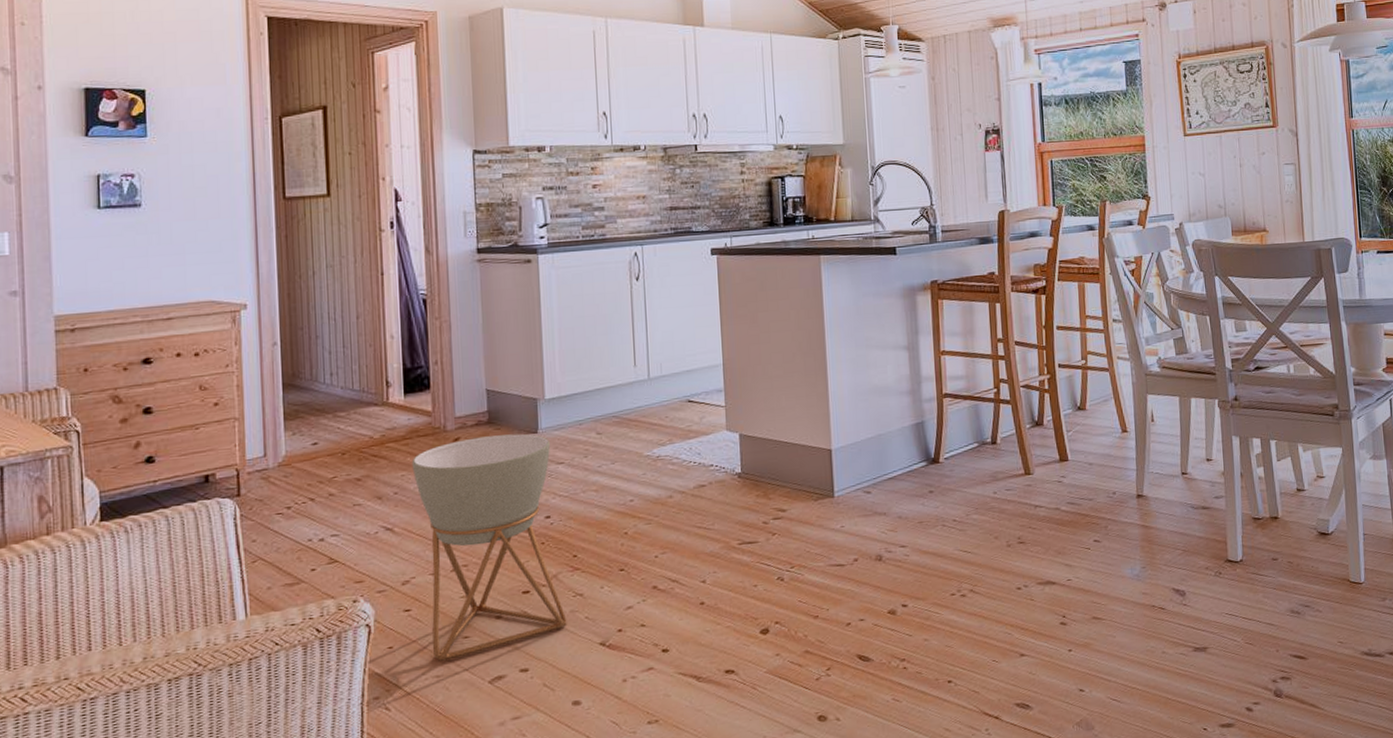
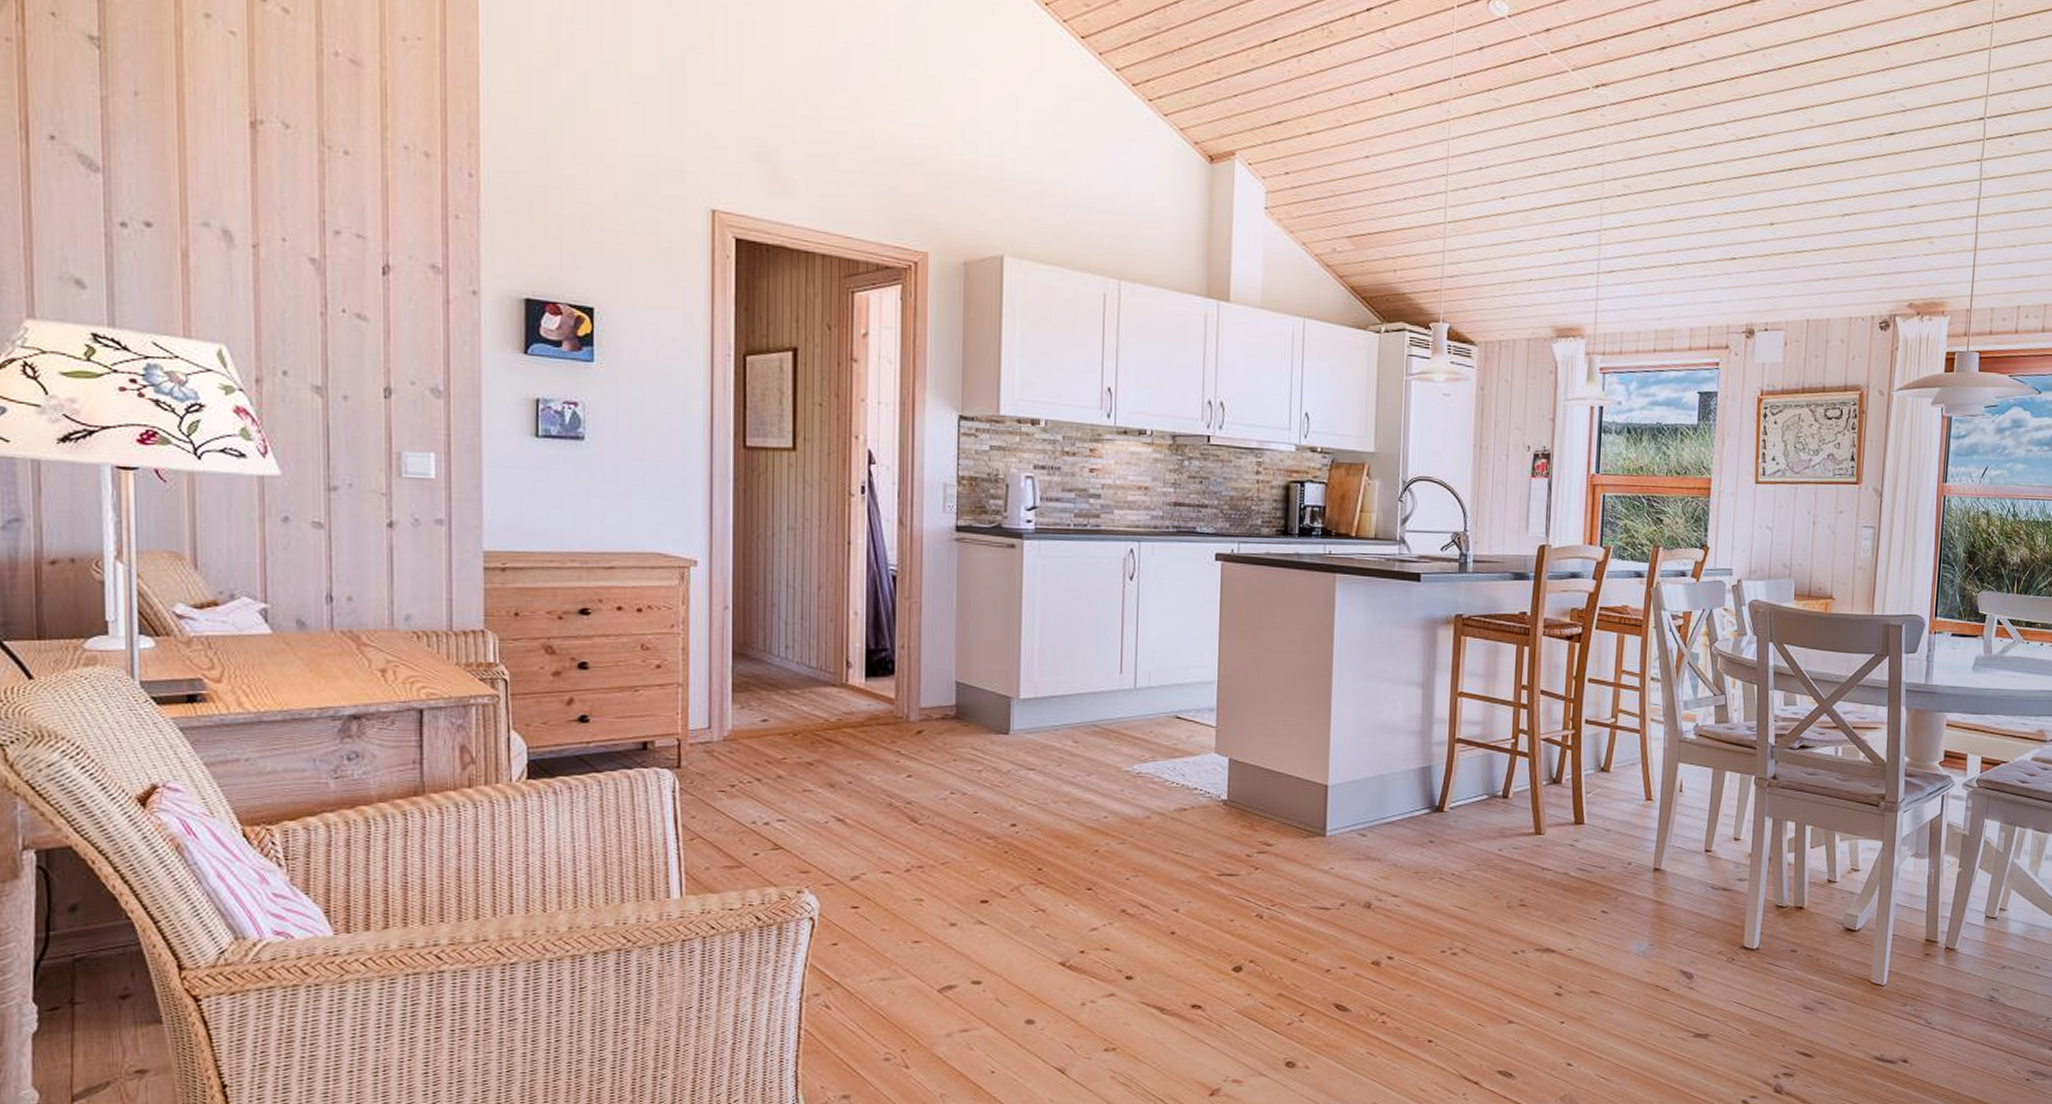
planter: present [411,434,567,662] -> none [869,732,1026,965]

